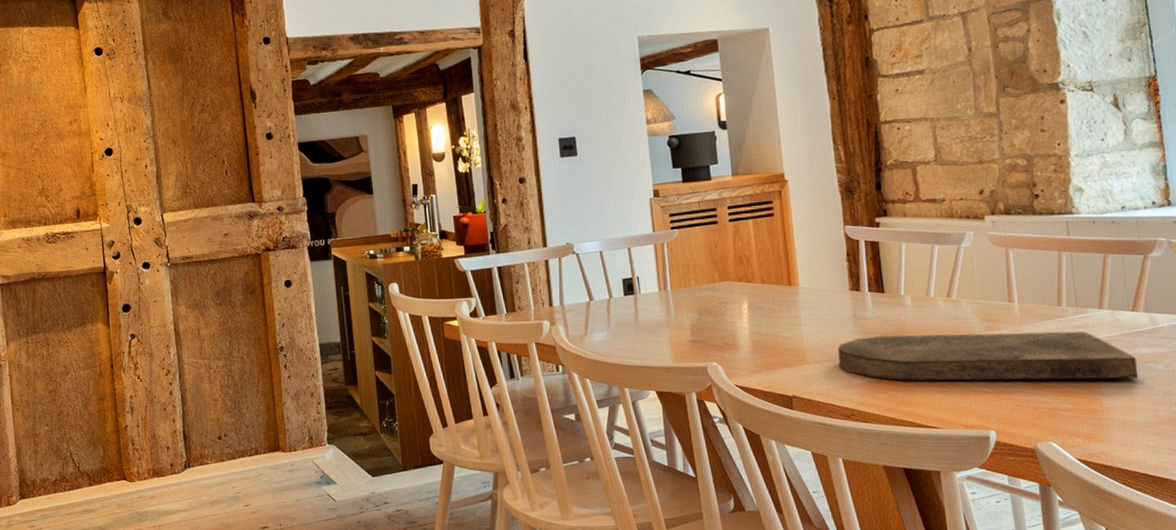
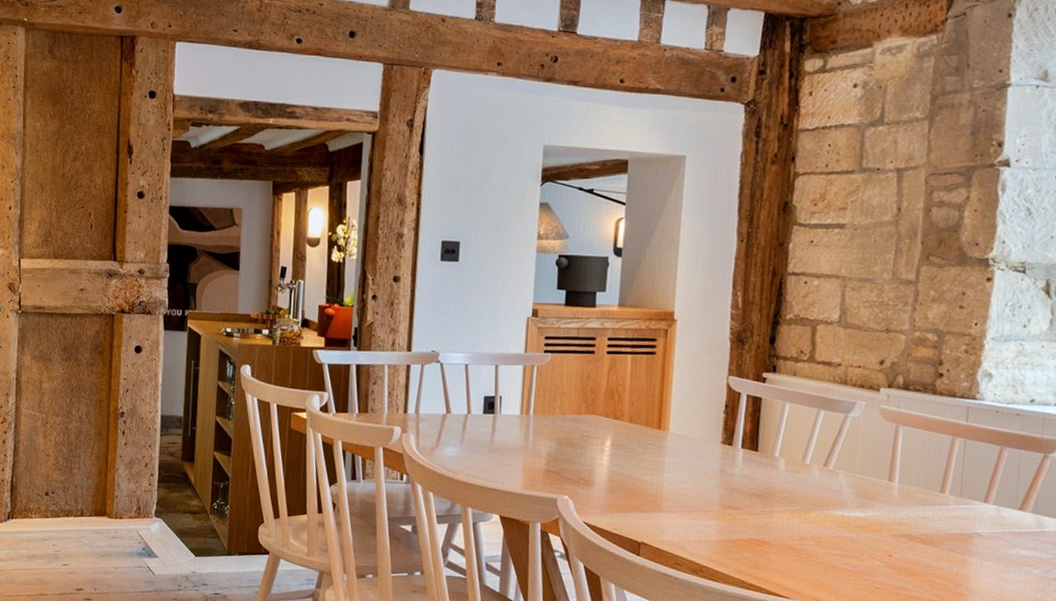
cutting board: present [837,331,1139,381] -> none [696,494,1013,580]

